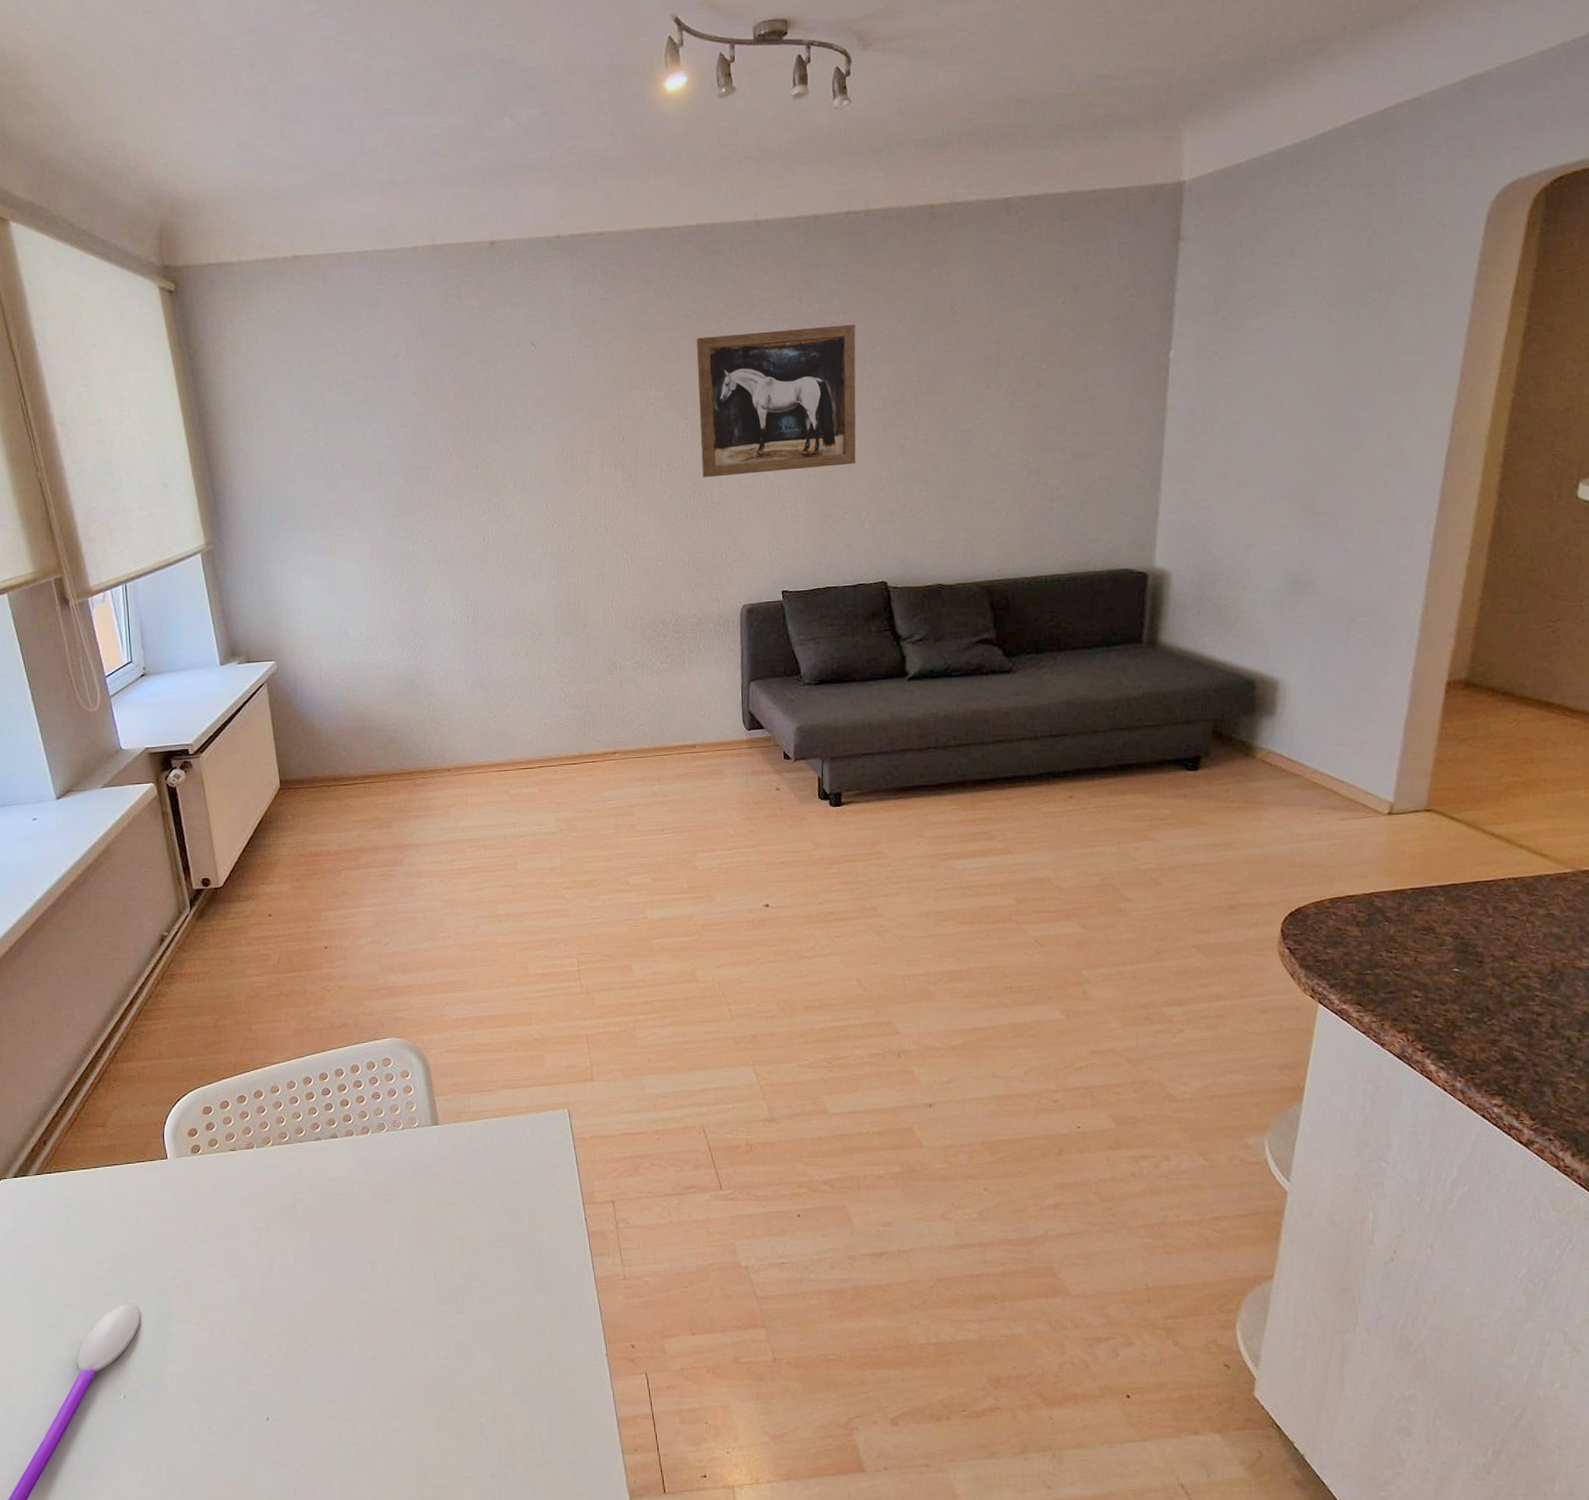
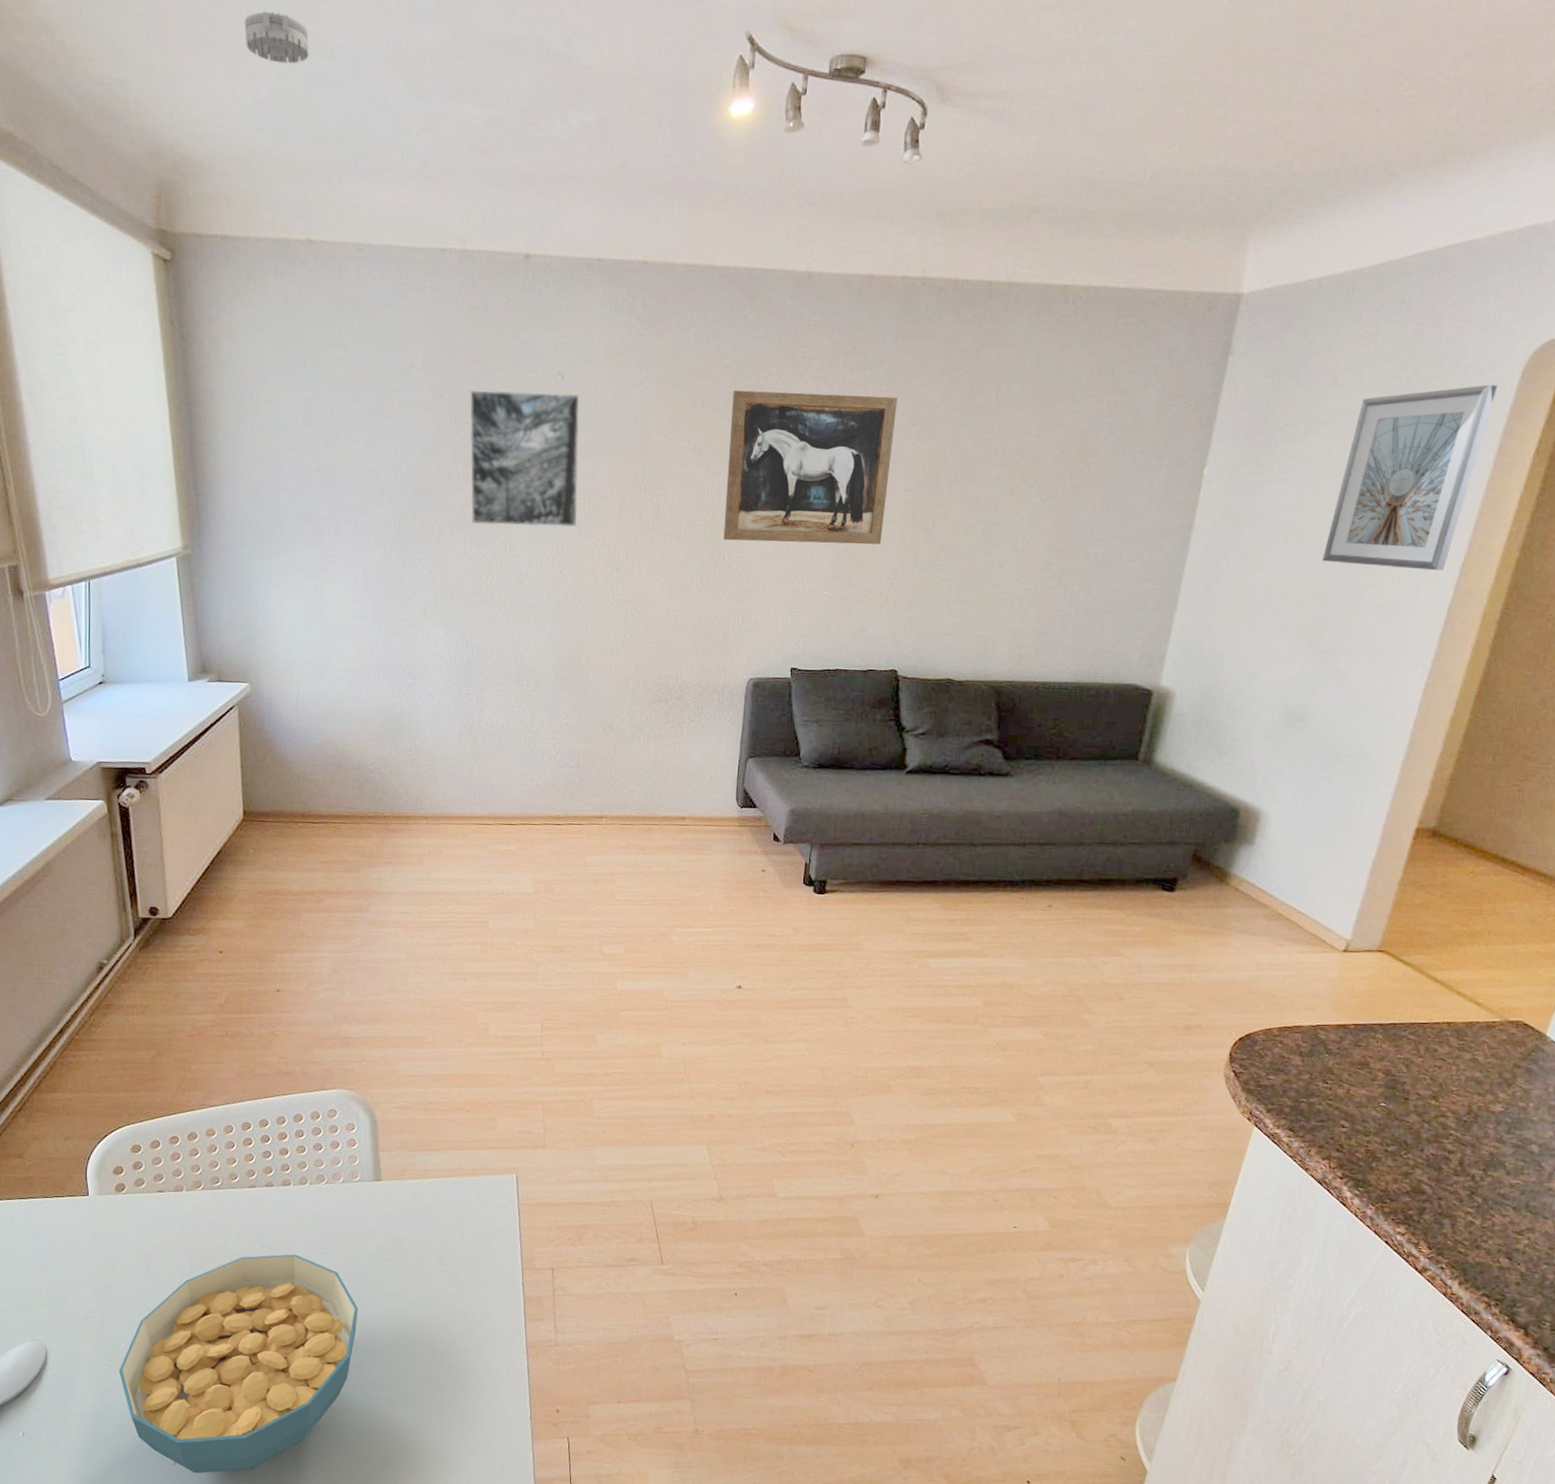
cereal bowl: none [207,1203,429,1428] -> present [118,1254,359,1473]
smoke detector: none [222,63,281,107] -> present [244,11,309,64]
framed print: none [452,361,563,492] -> present [469,389,580,527]
picture frame: none [1305,232,1464,427] -> present [1322,384,1498,571]

